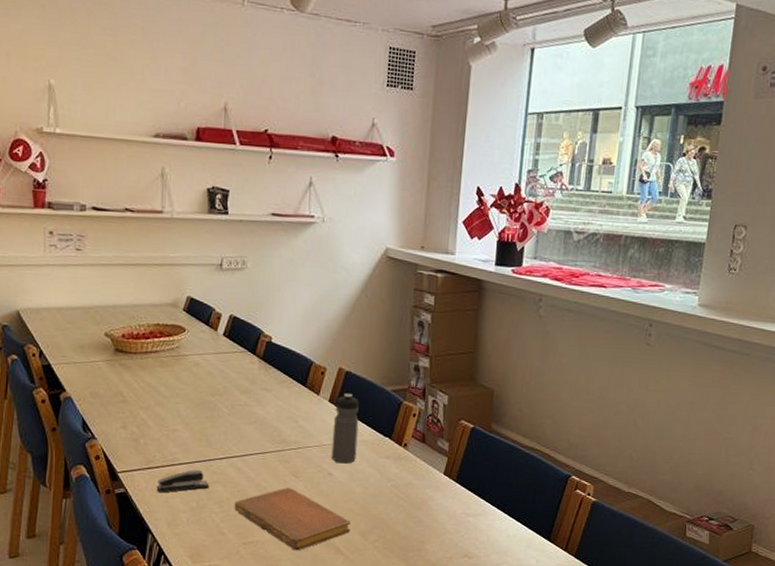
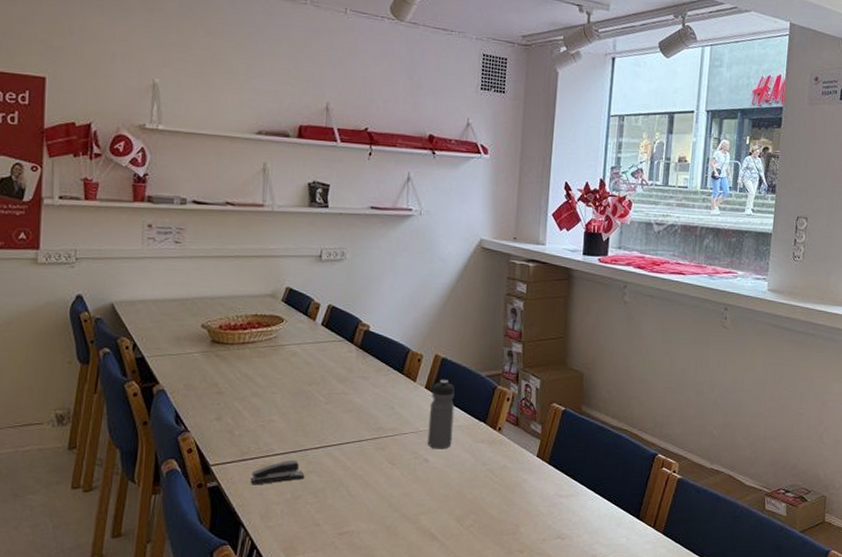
notebook: present [234,487,350,551] -> none [329,475,446,539]

